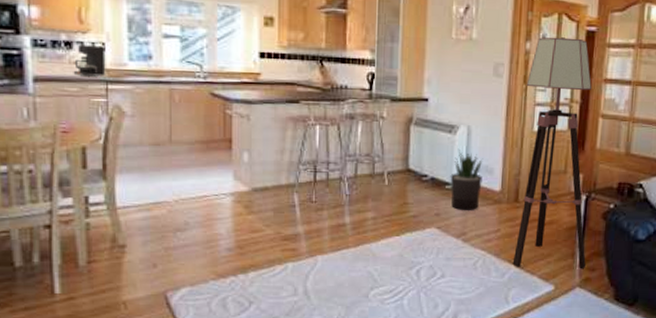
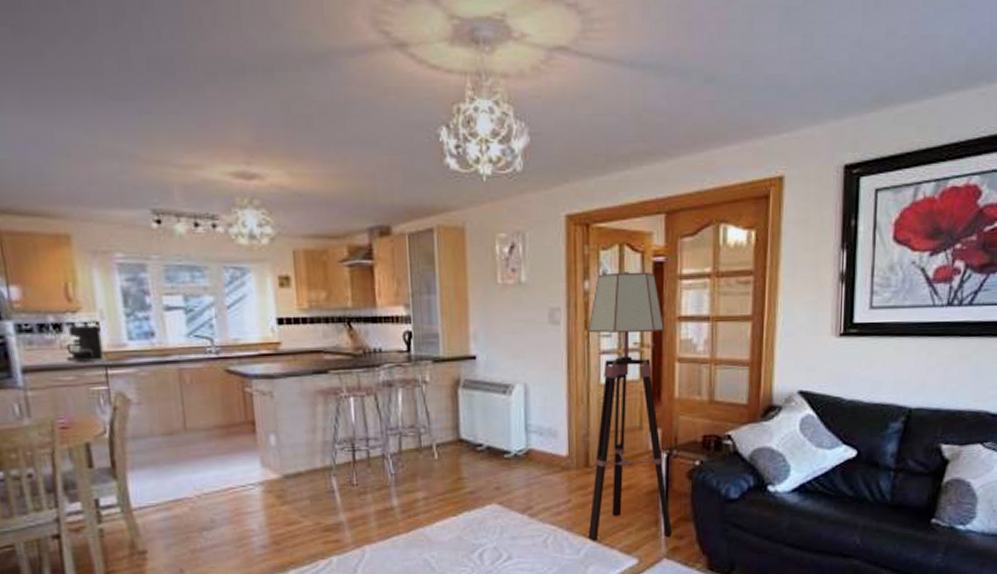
planter: present [450,148,483,211] -> none [508,411,546,482]

